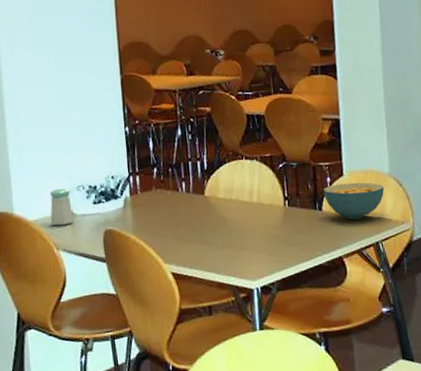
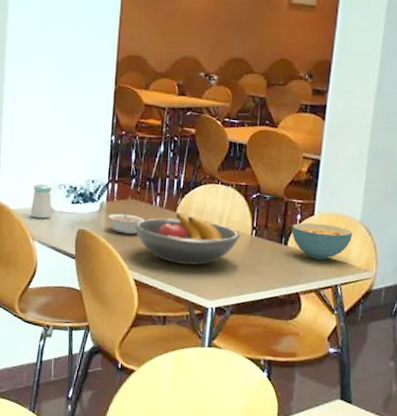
legume: none [134,202,173,227] -> present [108,210,145,235]
fruit bowl: none [163,196,274,249] -> present [134,214,240,265]

